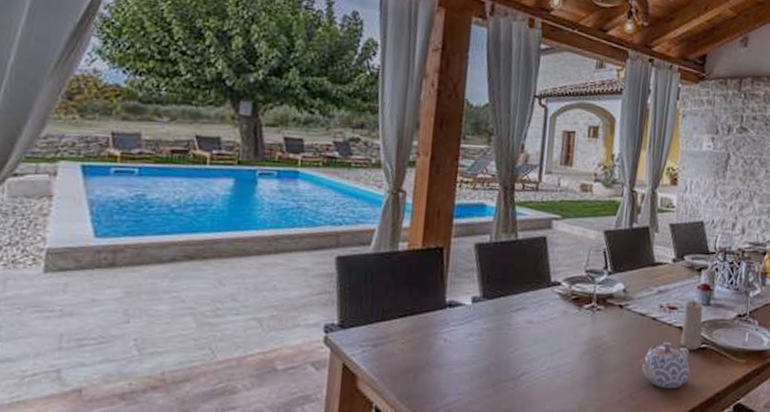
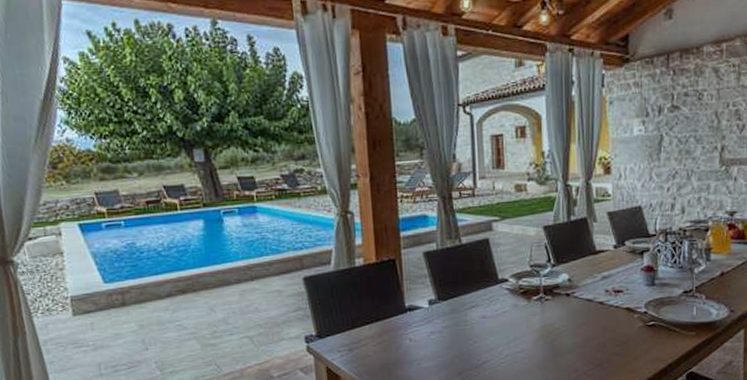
teapot: present [640,342,690,389] -> none [592,323,641,364]
candle: present [680,297,703,350] -> none [629,279,650,328]

